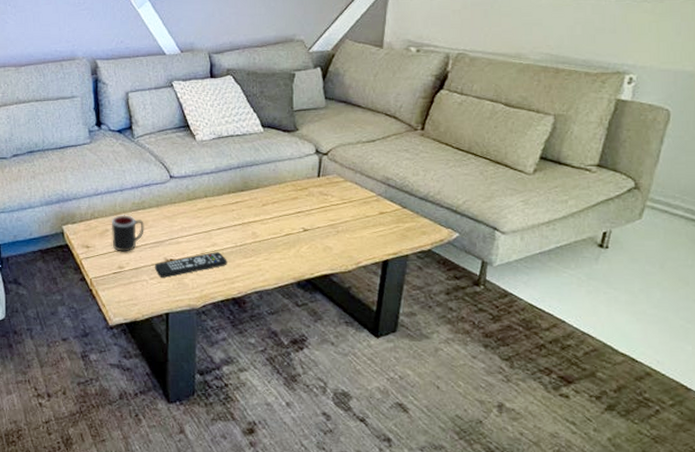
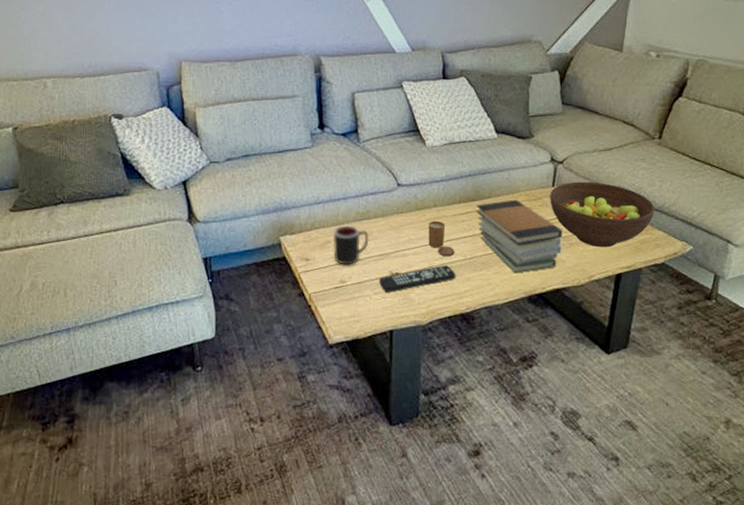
candle: none [200,210,226,244] -> present [428,220,455,257]
book stack: none [245,189,330,260] -> present [476,199,563,274]
fruit bowl: none [316,172,420,235] -> present [550,181,655,248]

